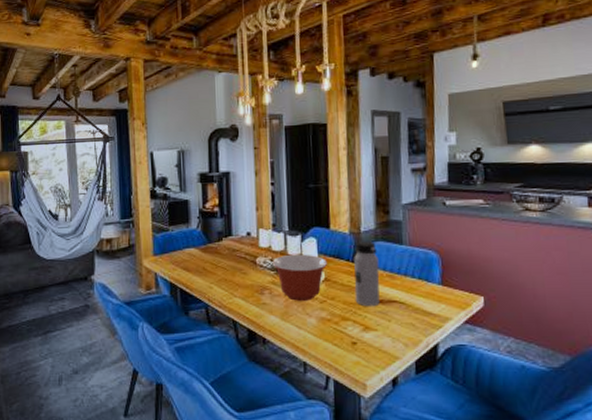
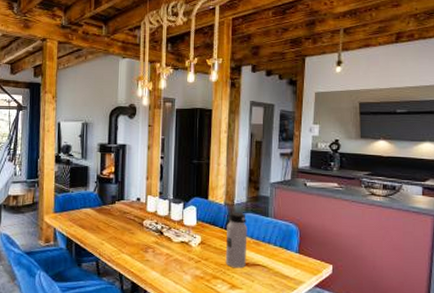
mixing bowl: present [272,254,327,301] -> none [157,219,204,260]

